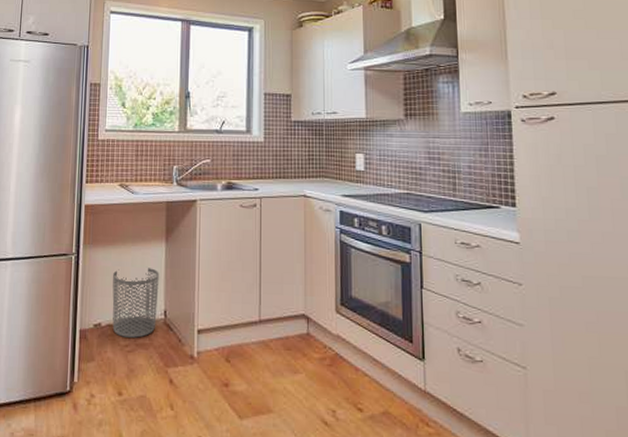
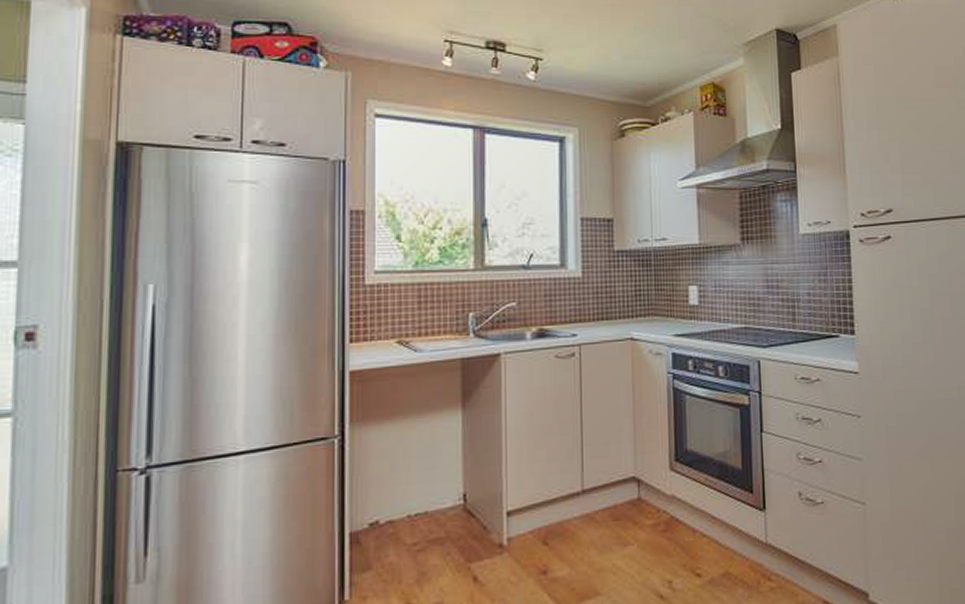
waste bin: present [112,268,159,338] -> none [393,443,455,534]

